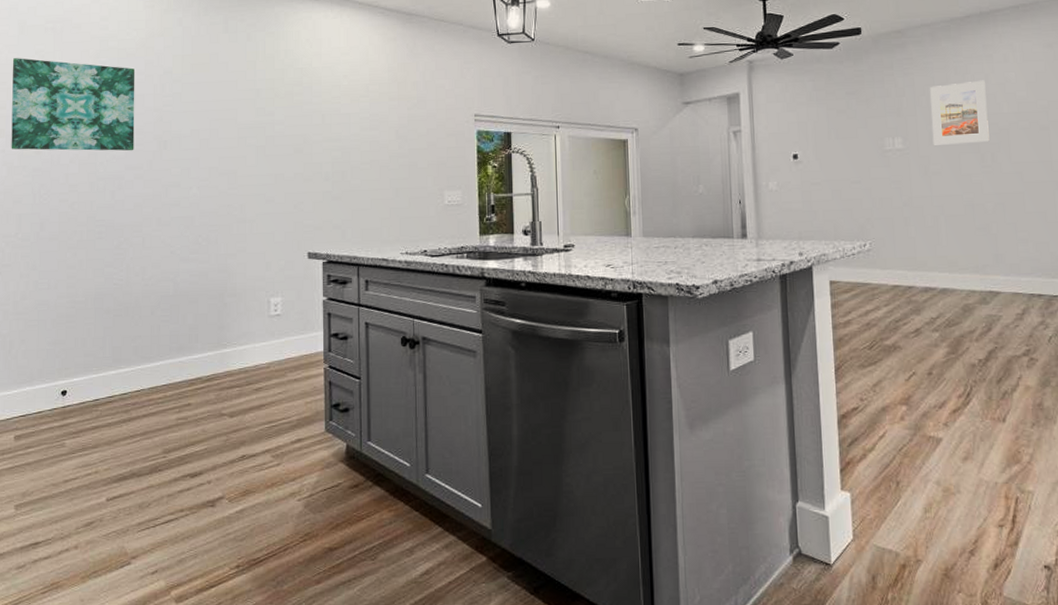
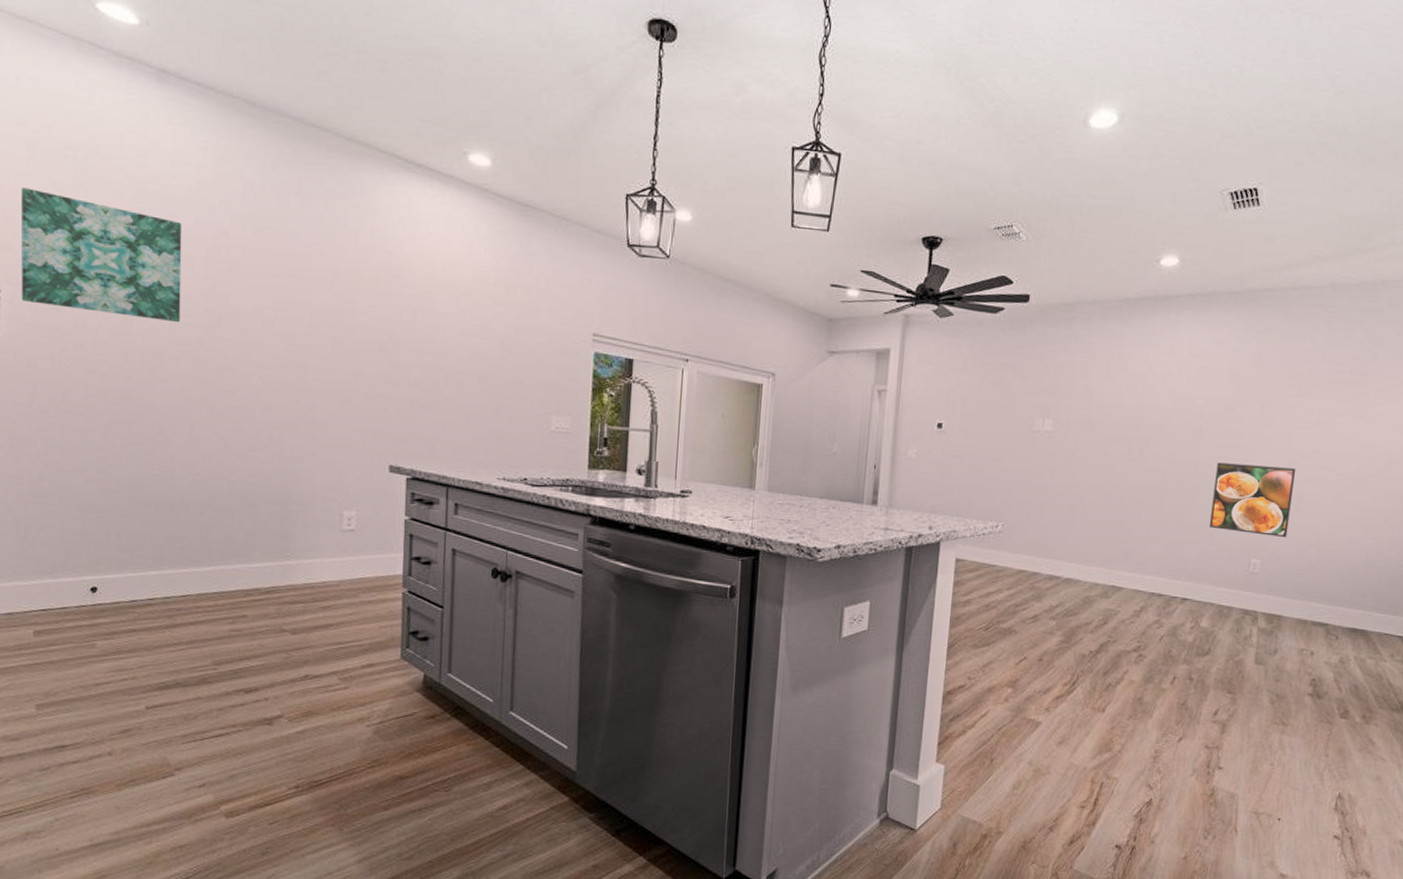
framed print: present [930,80,990,145] -> none [1083,369,1147,435]

